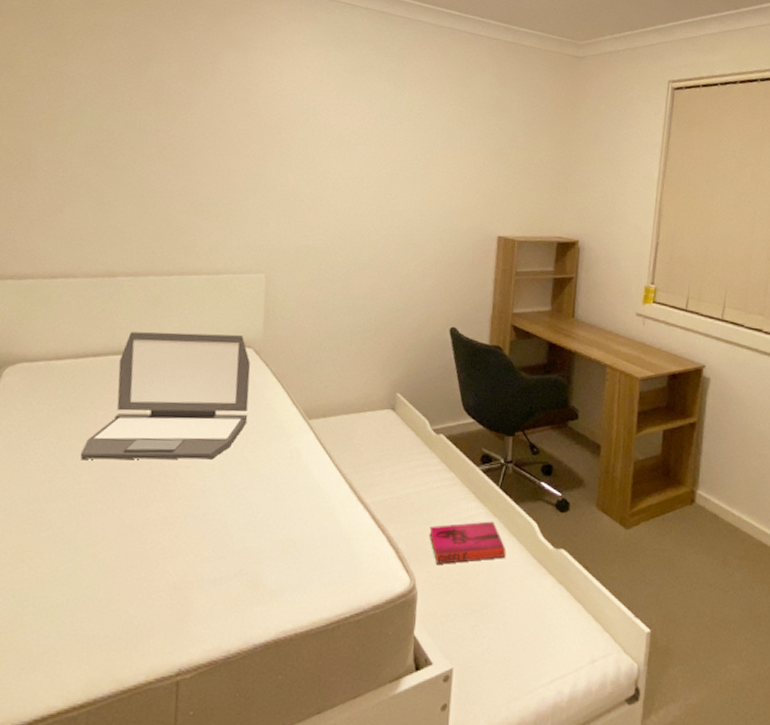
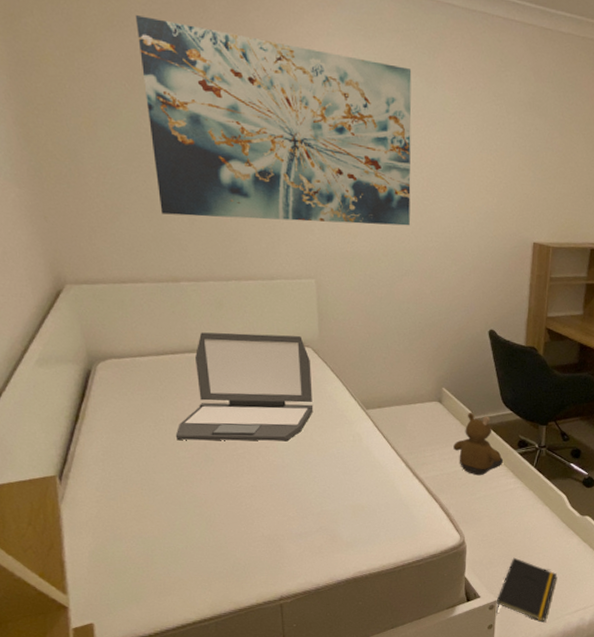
wall art: none [109,26,381,220] -> present [136,15,412,226]
bear: none [406,421,463,499] -> present [453,412,503,476]
hardback book: present [429,521,506,564] -> none [474,493,540,526]
notepad: none [451,606,527,698] -> present [495,557,557,622]

